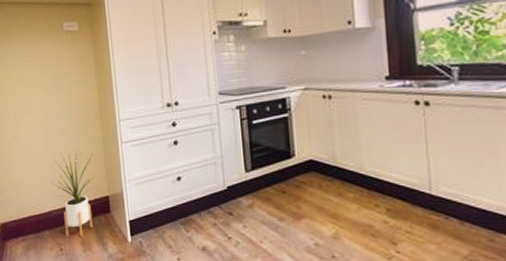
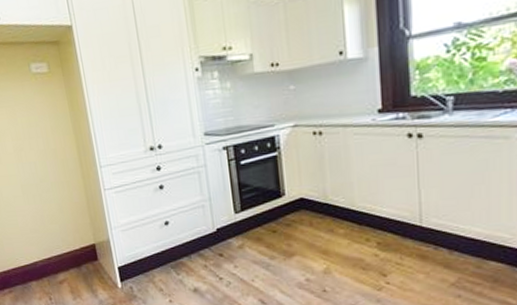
house plant: present [51,148,98,237] -> none [32,198,82,286]

